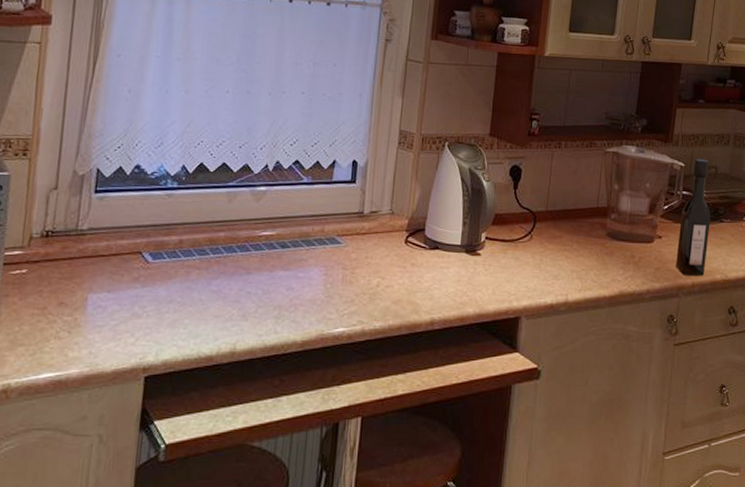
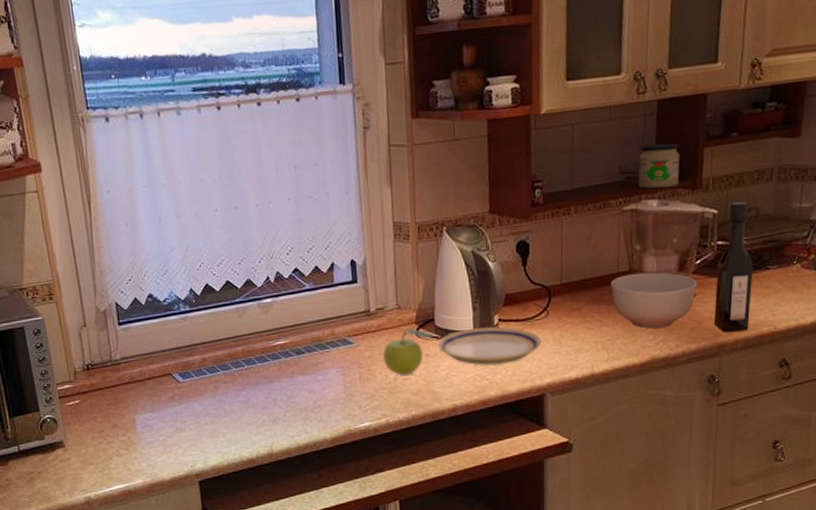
fruit: none [369,235,424,282] -> present [383,328,436,375]
plate: none [424,242,523,281] -> present [437,326,542,365]
bowl: none [589,210,664,264] -> present [611,272,698,329]
jar: none [621,98,657,138] -> present [638,143,681,189]

